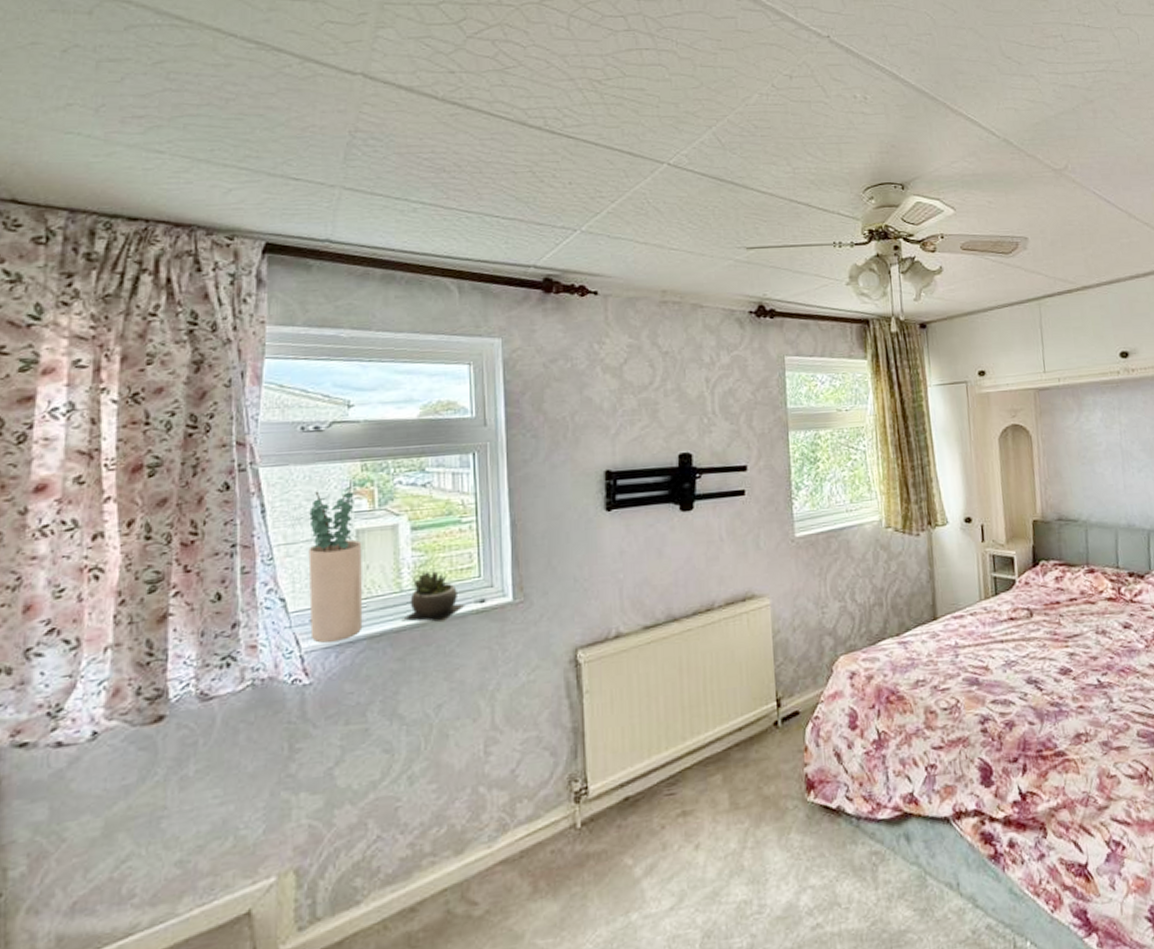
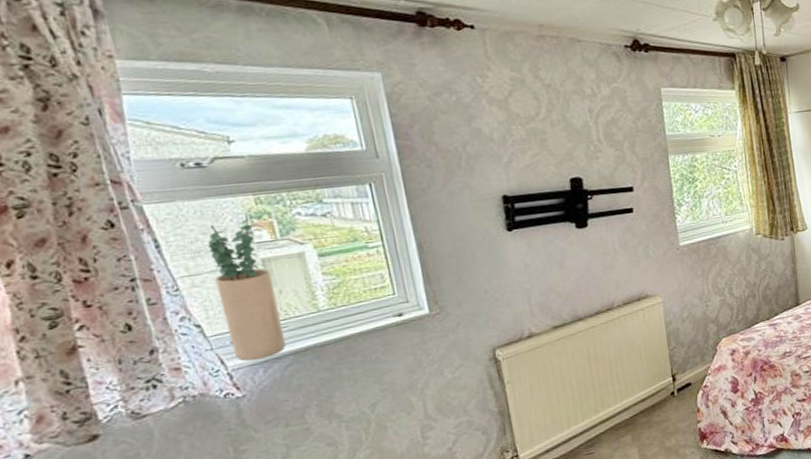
succulent plant: present [401,570,465,623] -> none [323,291,385,338]

